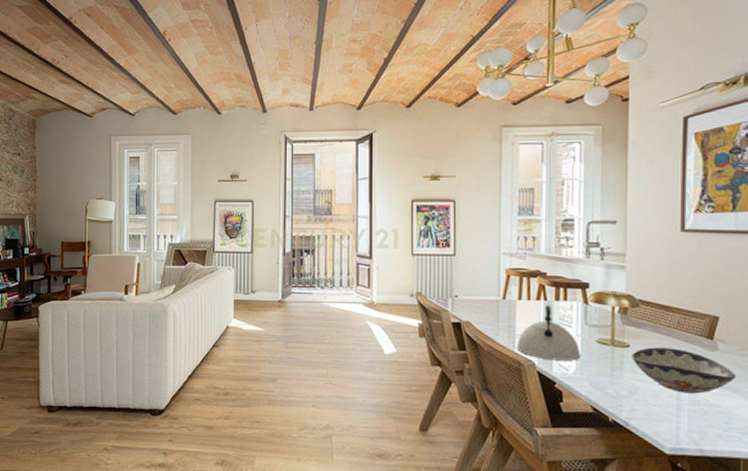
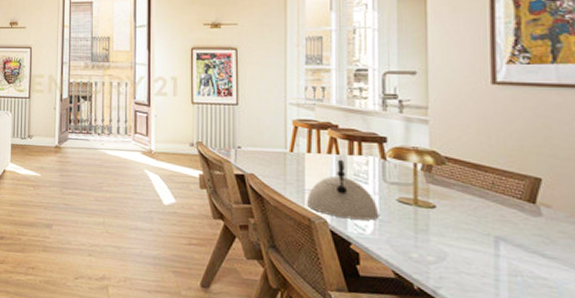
decorative bowl: present [632,347,737,394] -> none [438,209,567,264]

